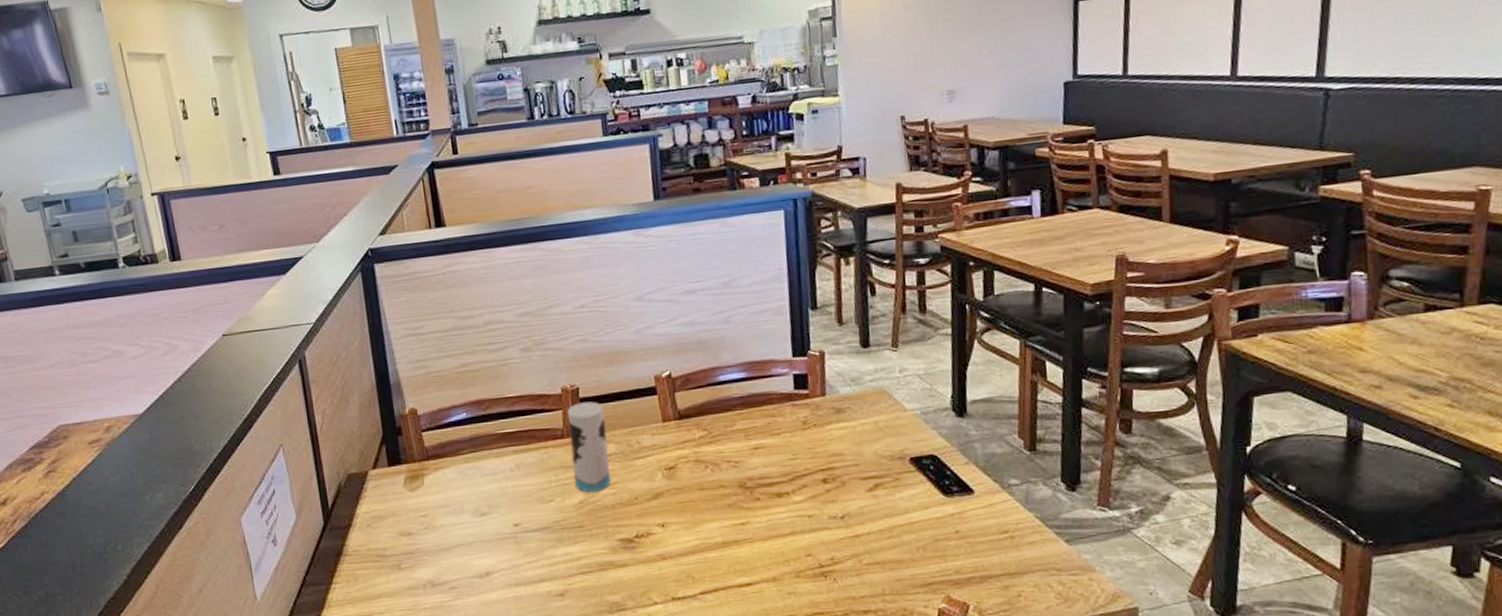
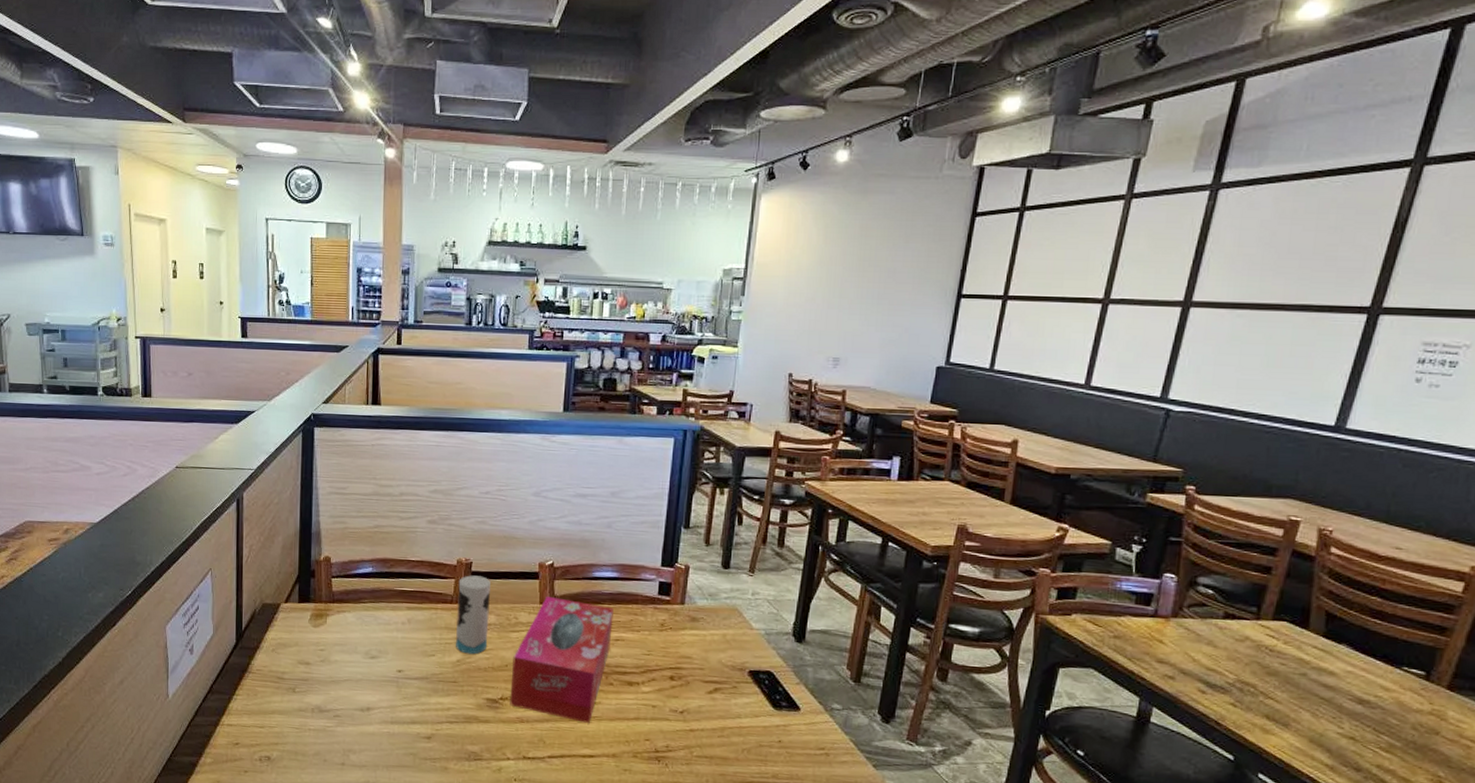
tissue box: none [642,411,751,548] -> present [510,596,614,723]

